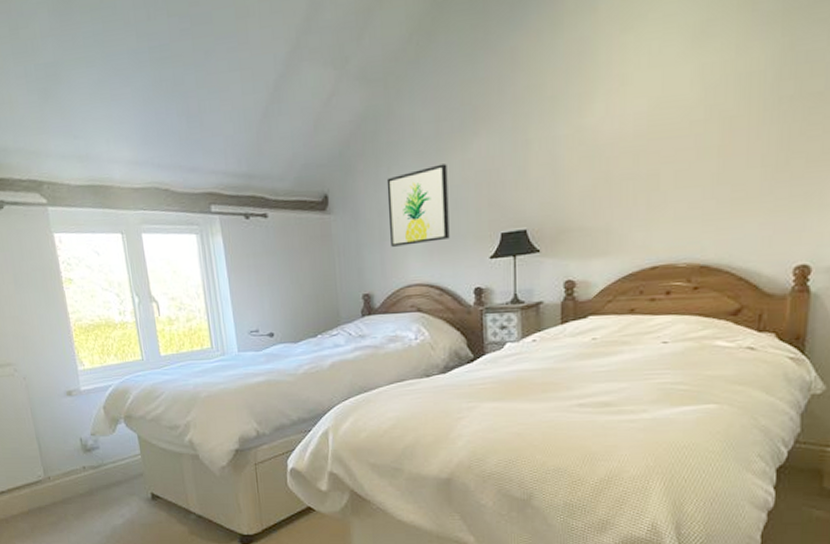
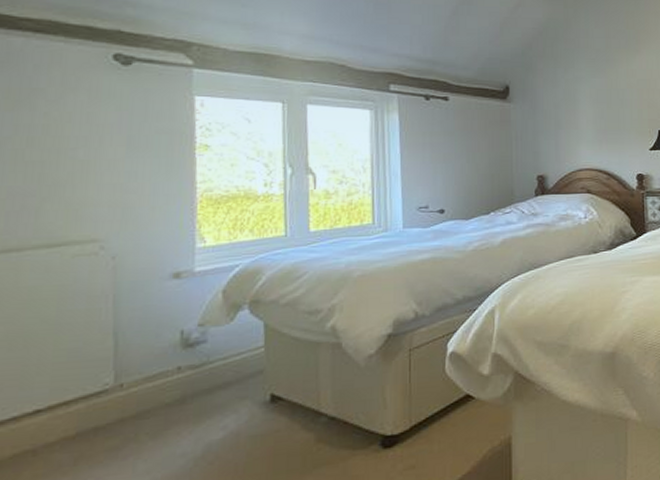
wall art: present [386,164,450,247] -> none [563,71,616,135]

